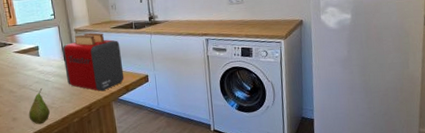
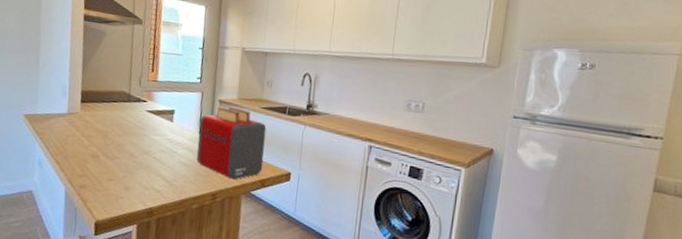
fruit: present [28,88,51,125] -> none [143,159,169,202]

